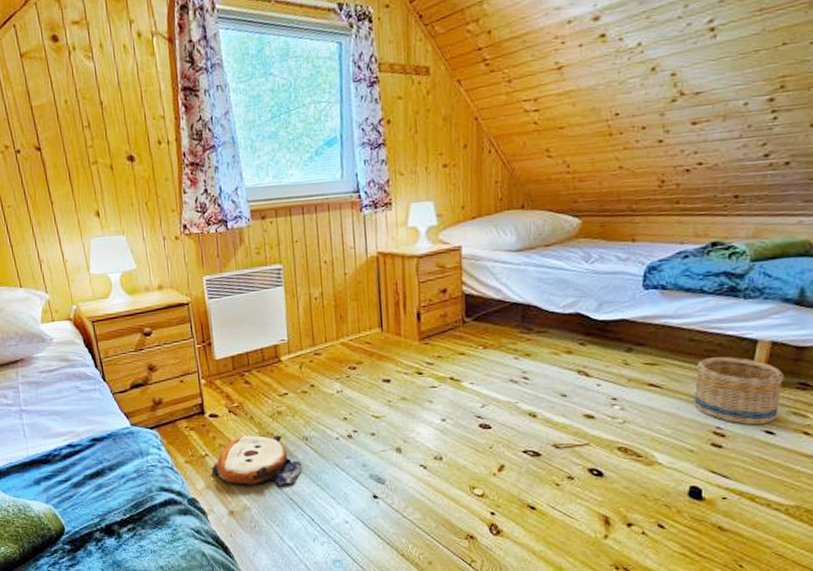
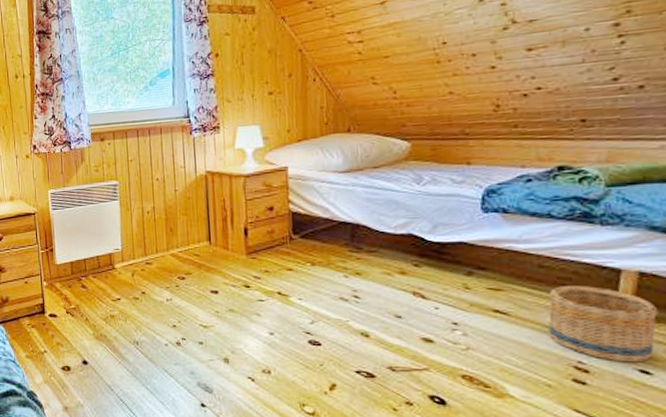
plush toy: present [212,434,302,486] -> none [50,336,132,386]

